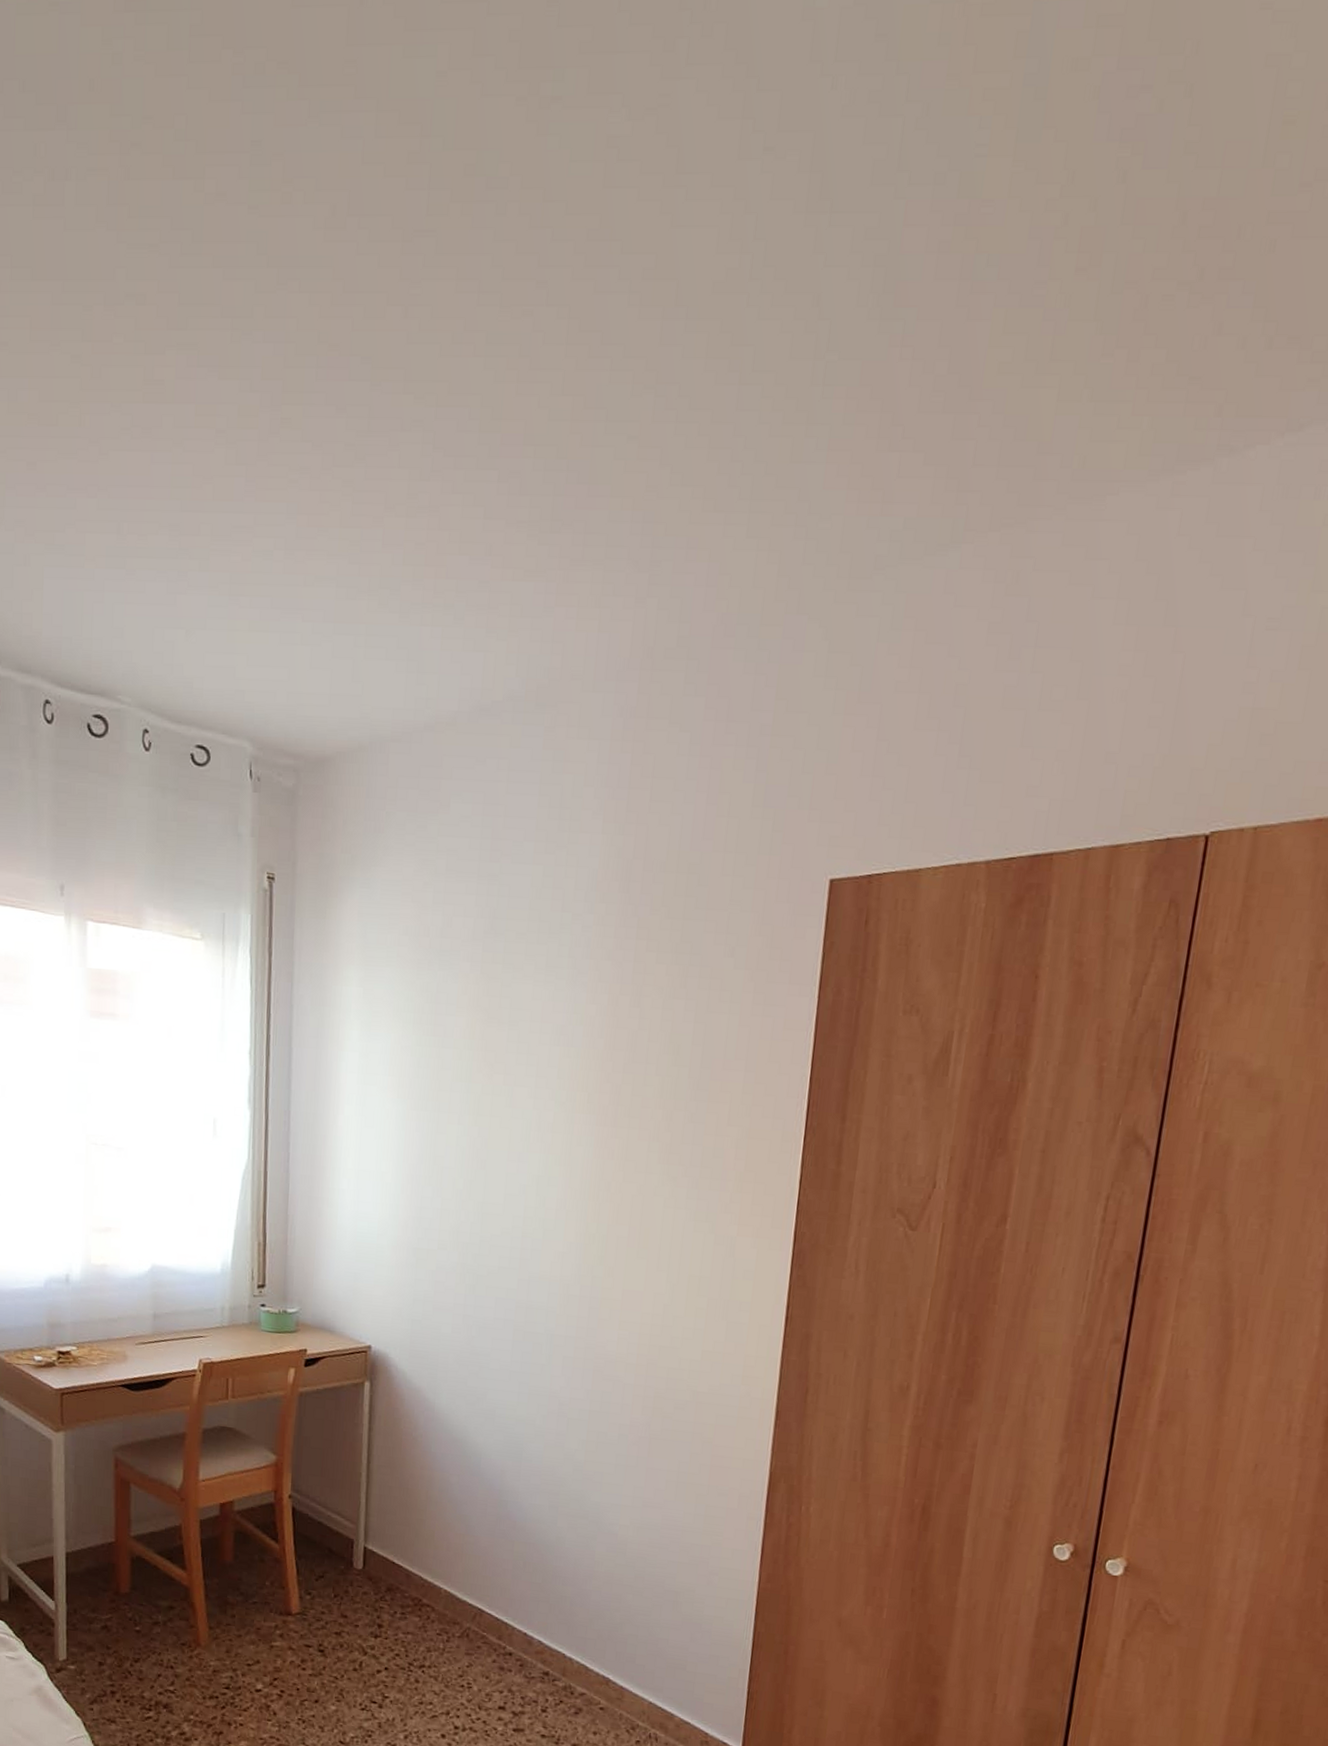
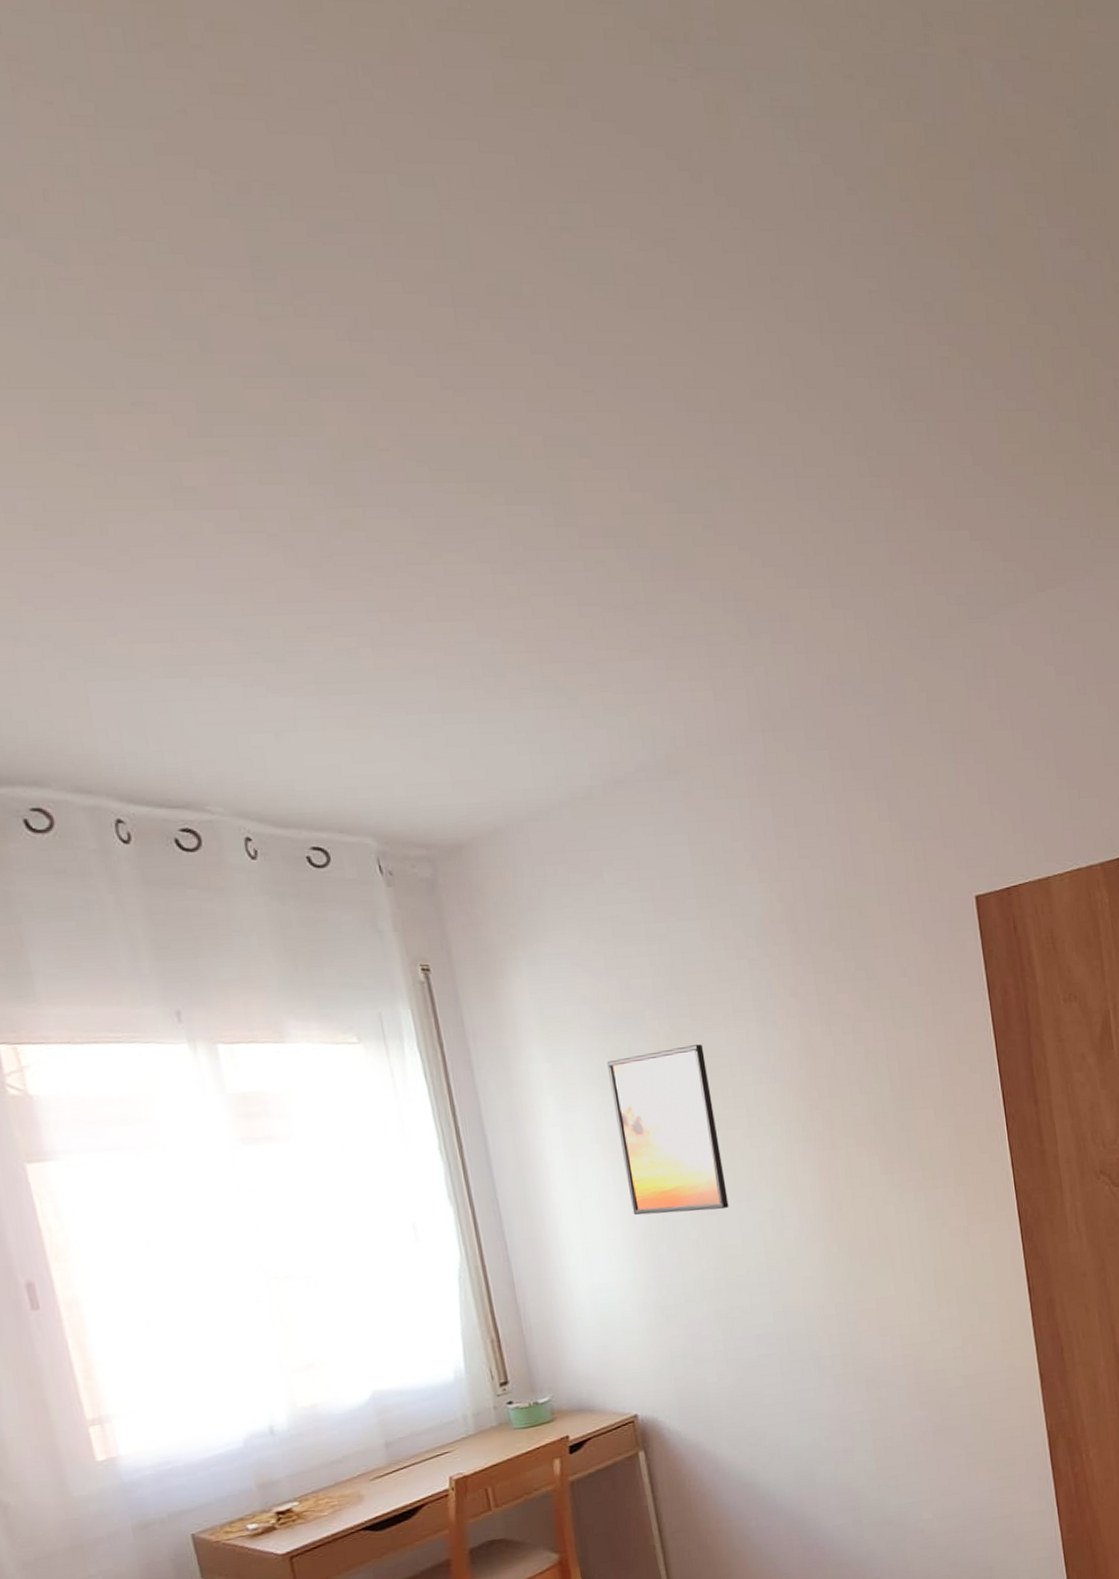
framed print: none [407,993,509,1166] -> present [607,1044,729,1216]

